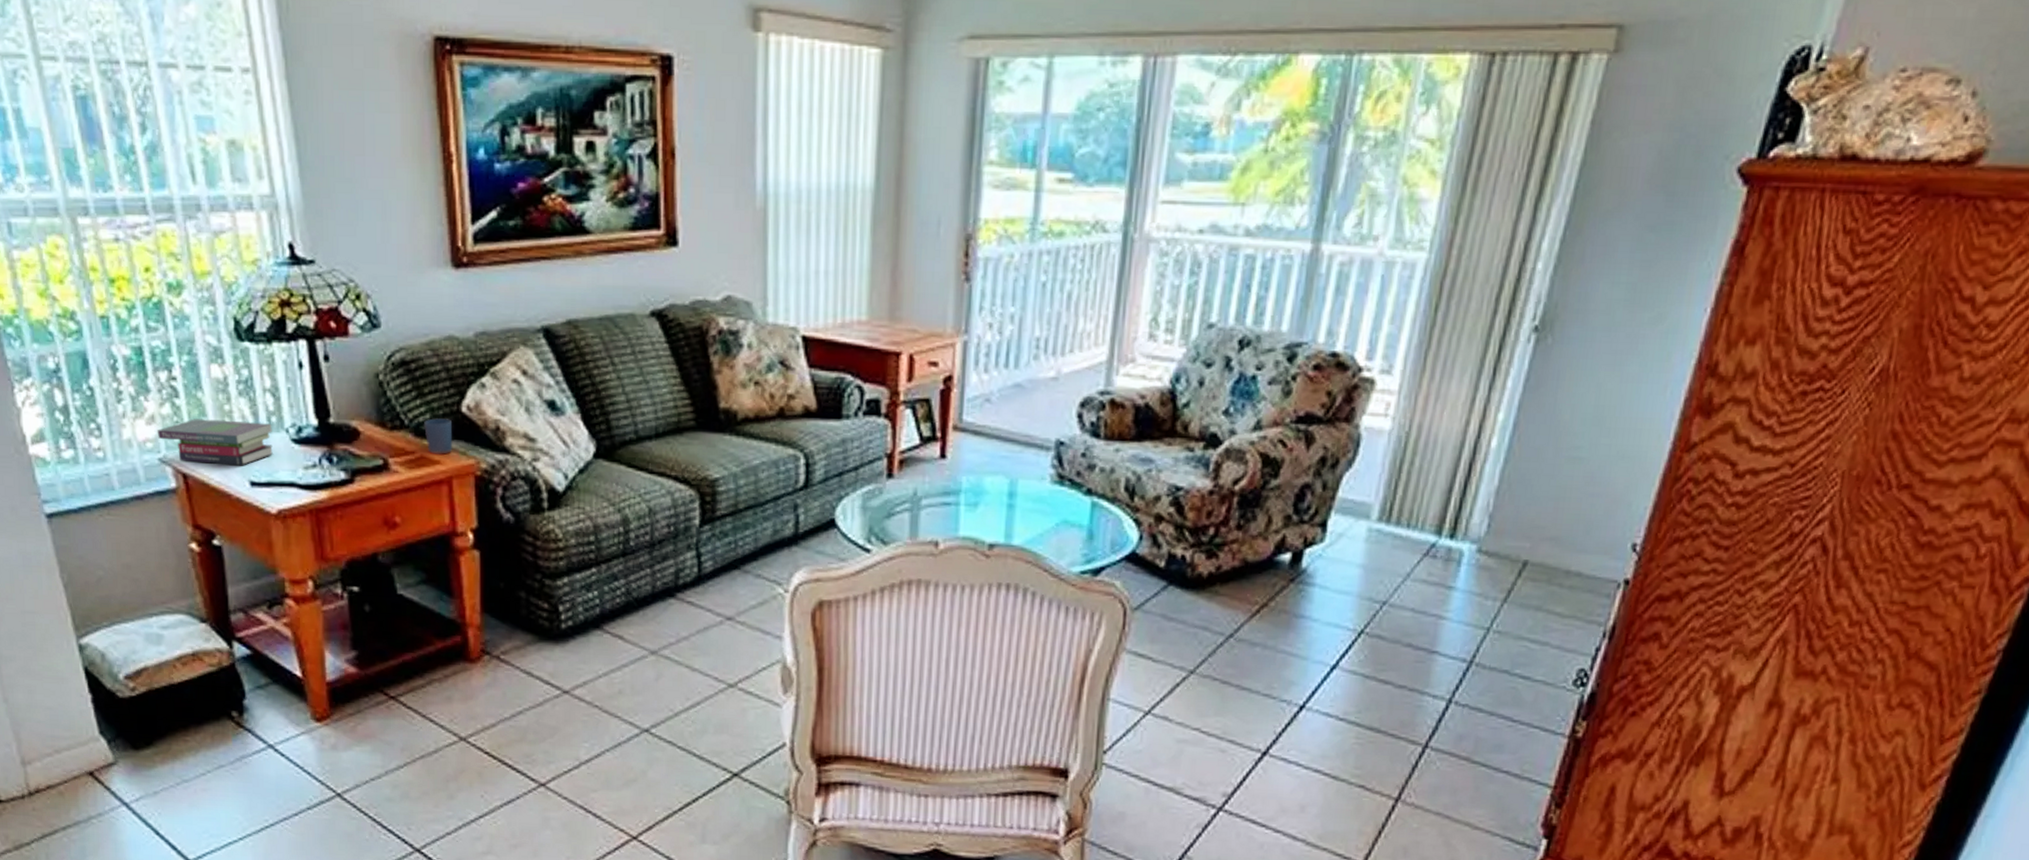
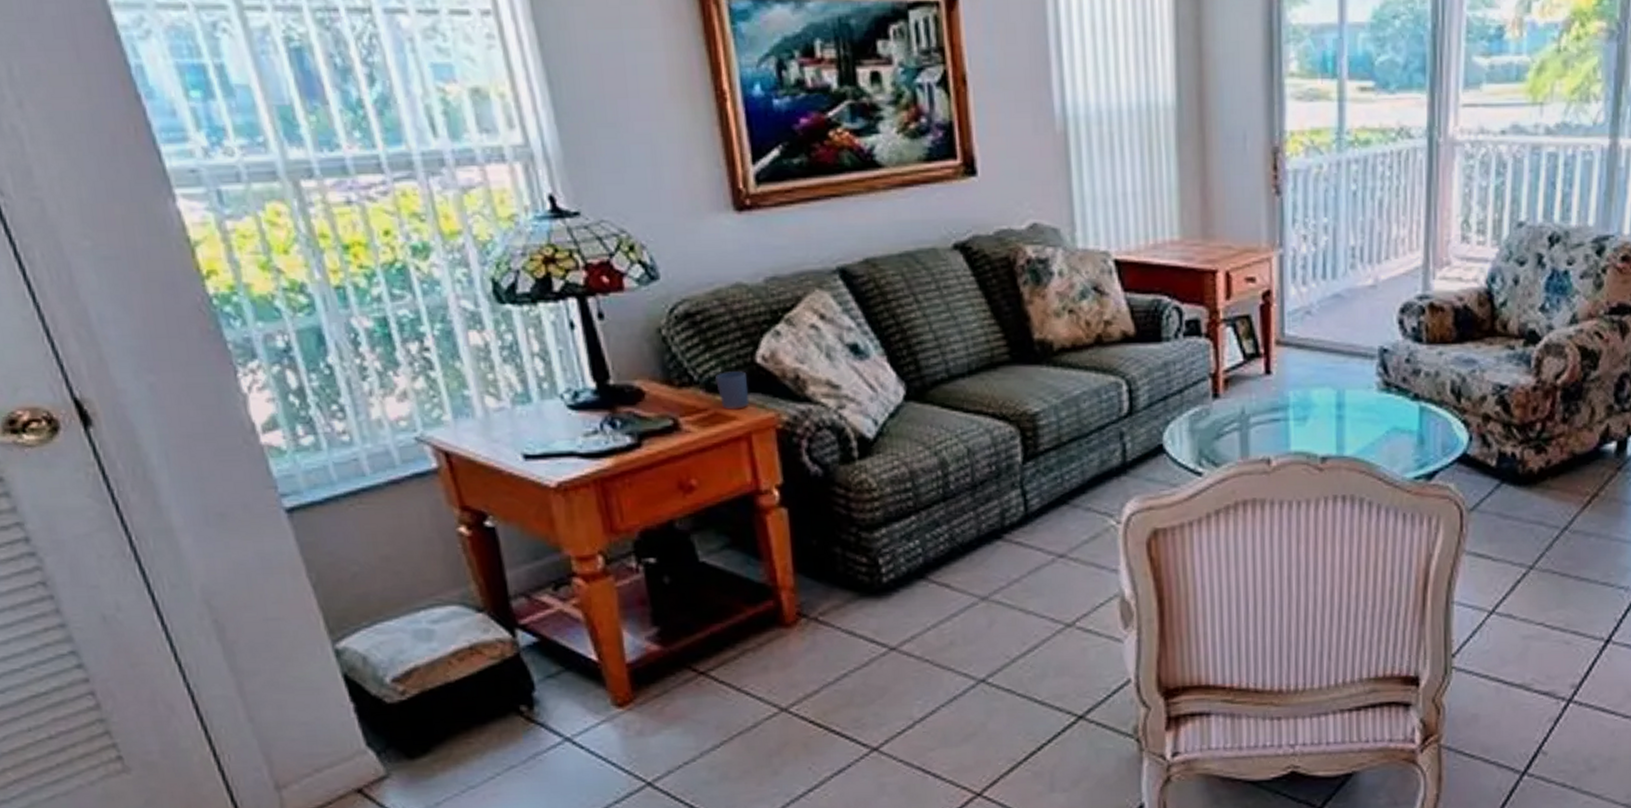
books: present [157,419,274,466] -> none [410,390,549,439]

